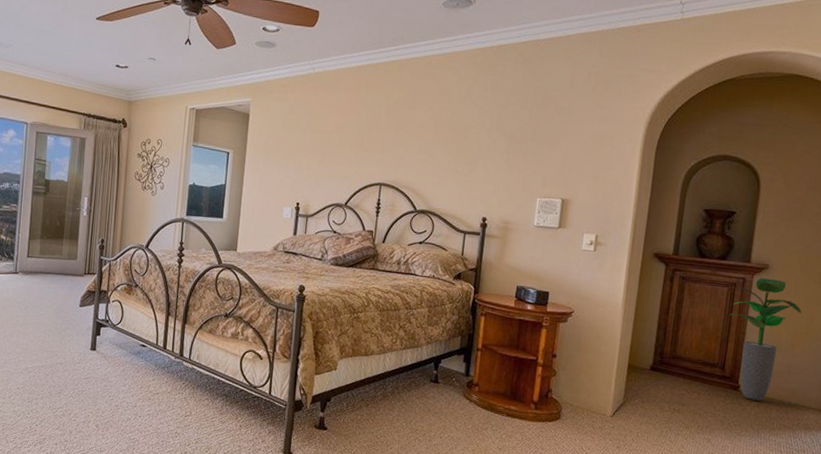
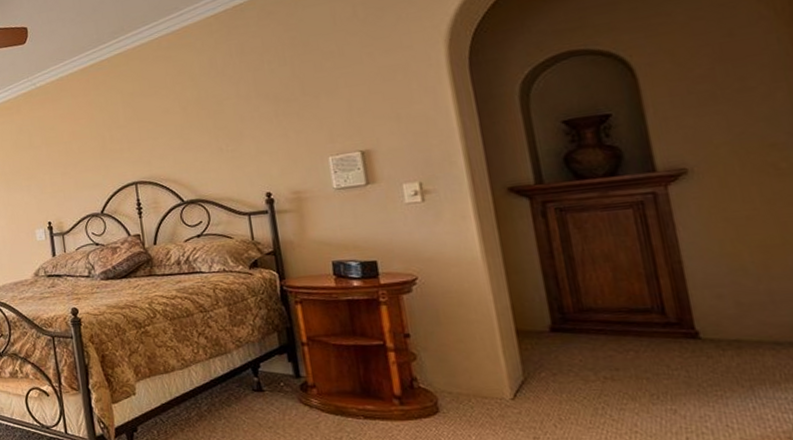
potted plant: present [729,278,802,401] -> none [636,184,765,348]

